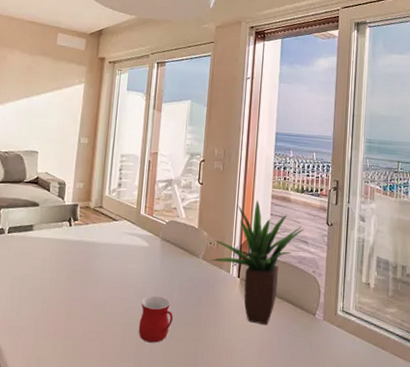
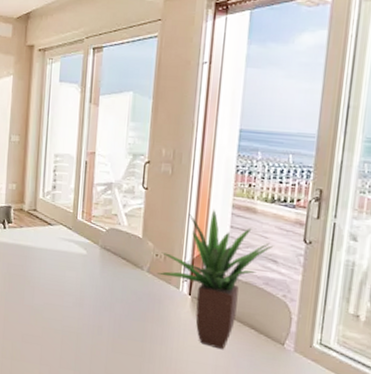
mug: present [138,296,173,343] -> none [77,306,115,354]

